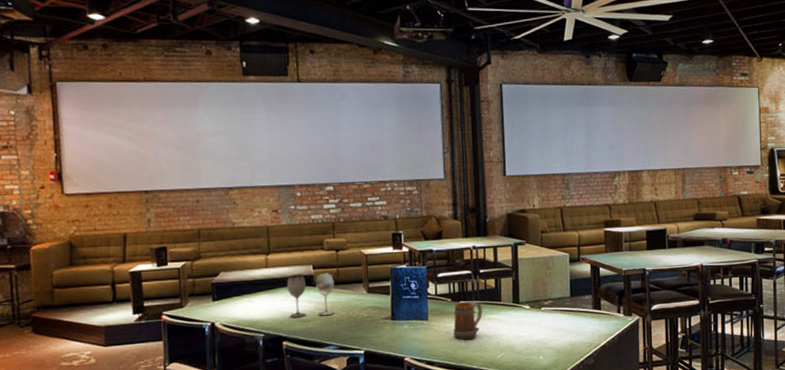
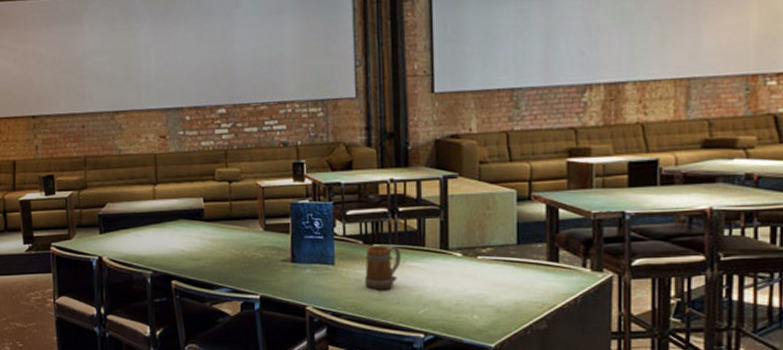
wineglass: present [286,273,335,318] -> none [175,206,228,256]

